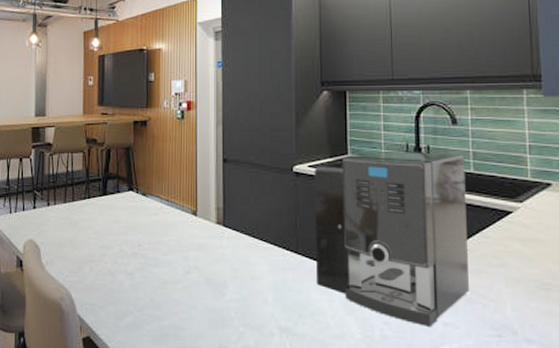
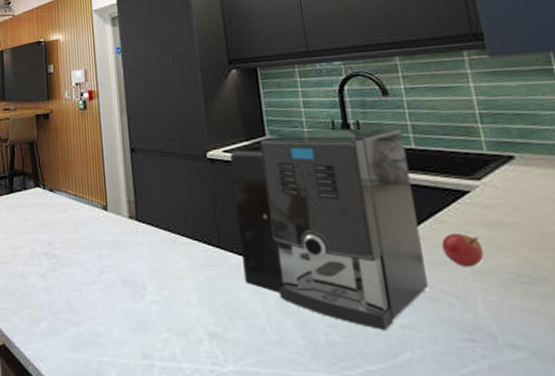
fruit: none [485,246,517,276] -> present [442,232,485,268]

